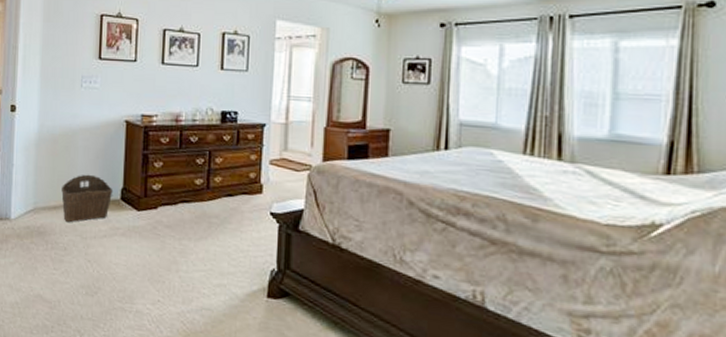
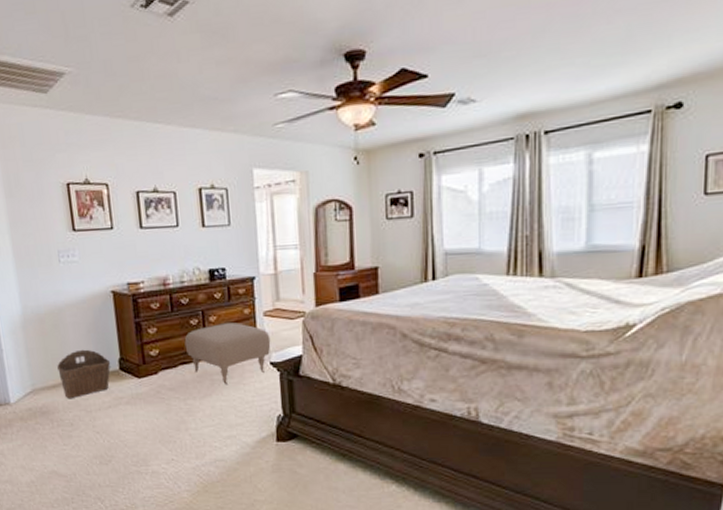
ottoman: none [187,166,274,230] -> present [184,322,271,385]

